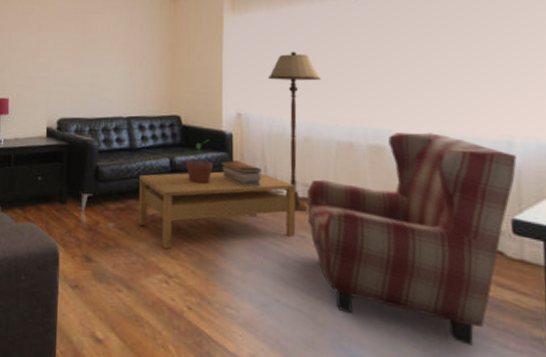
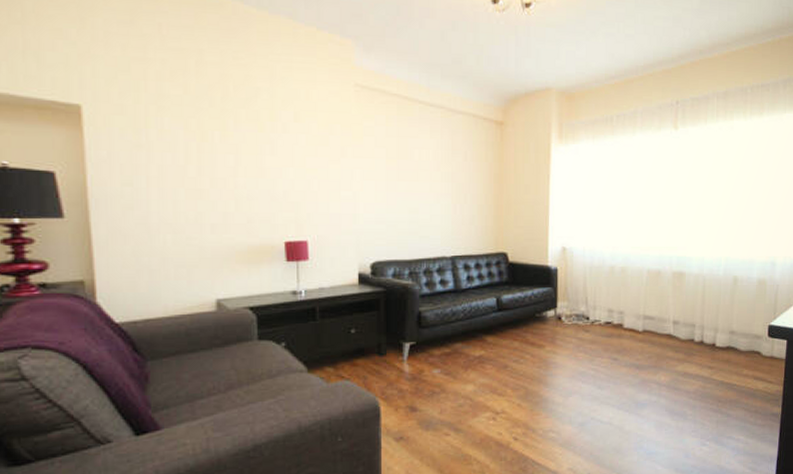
coffee table: present [139,171,296,250] -> none [465,304,612,388]
potted plant: present [185,140,213,185] -> none [512,276,538,321]
book stack: present [221,160,261,188] -> none [546,295,583,320]
floor lamp: present [267,52,321,211] -> none [591,184,638,336]
armchair: present [306,132,517,346] -> none [620,258,777,428]

